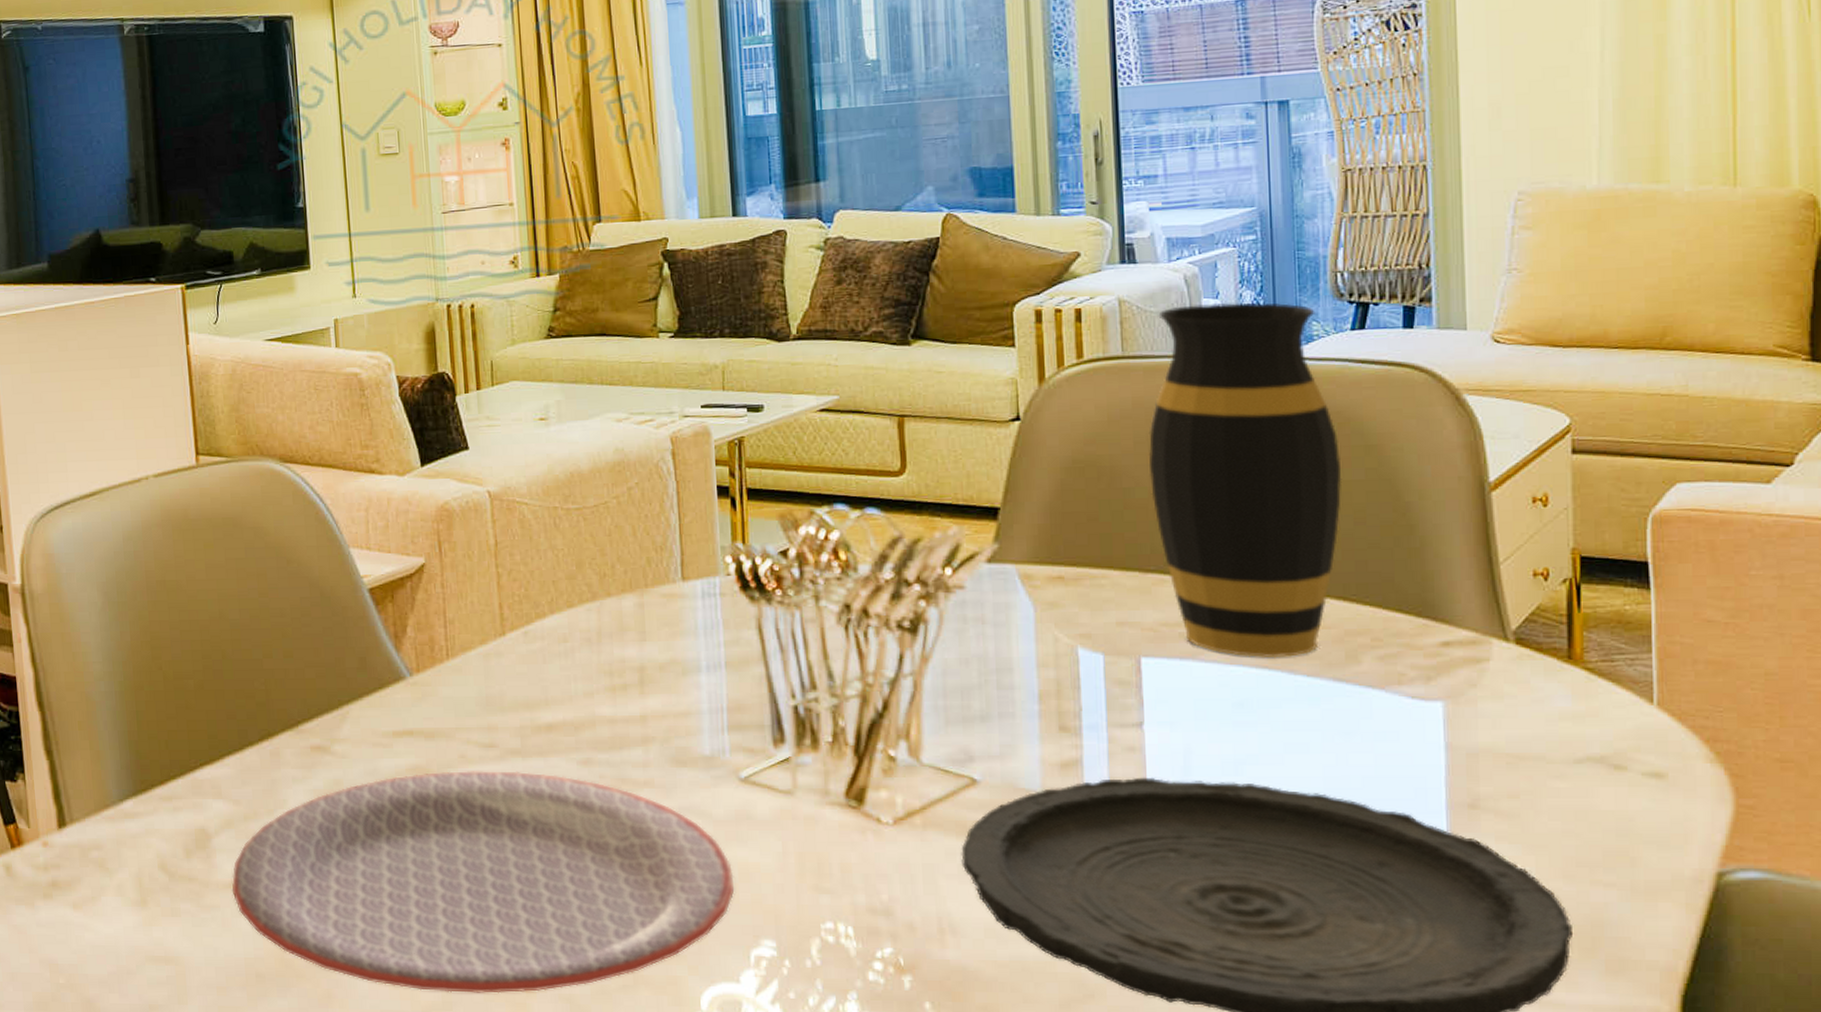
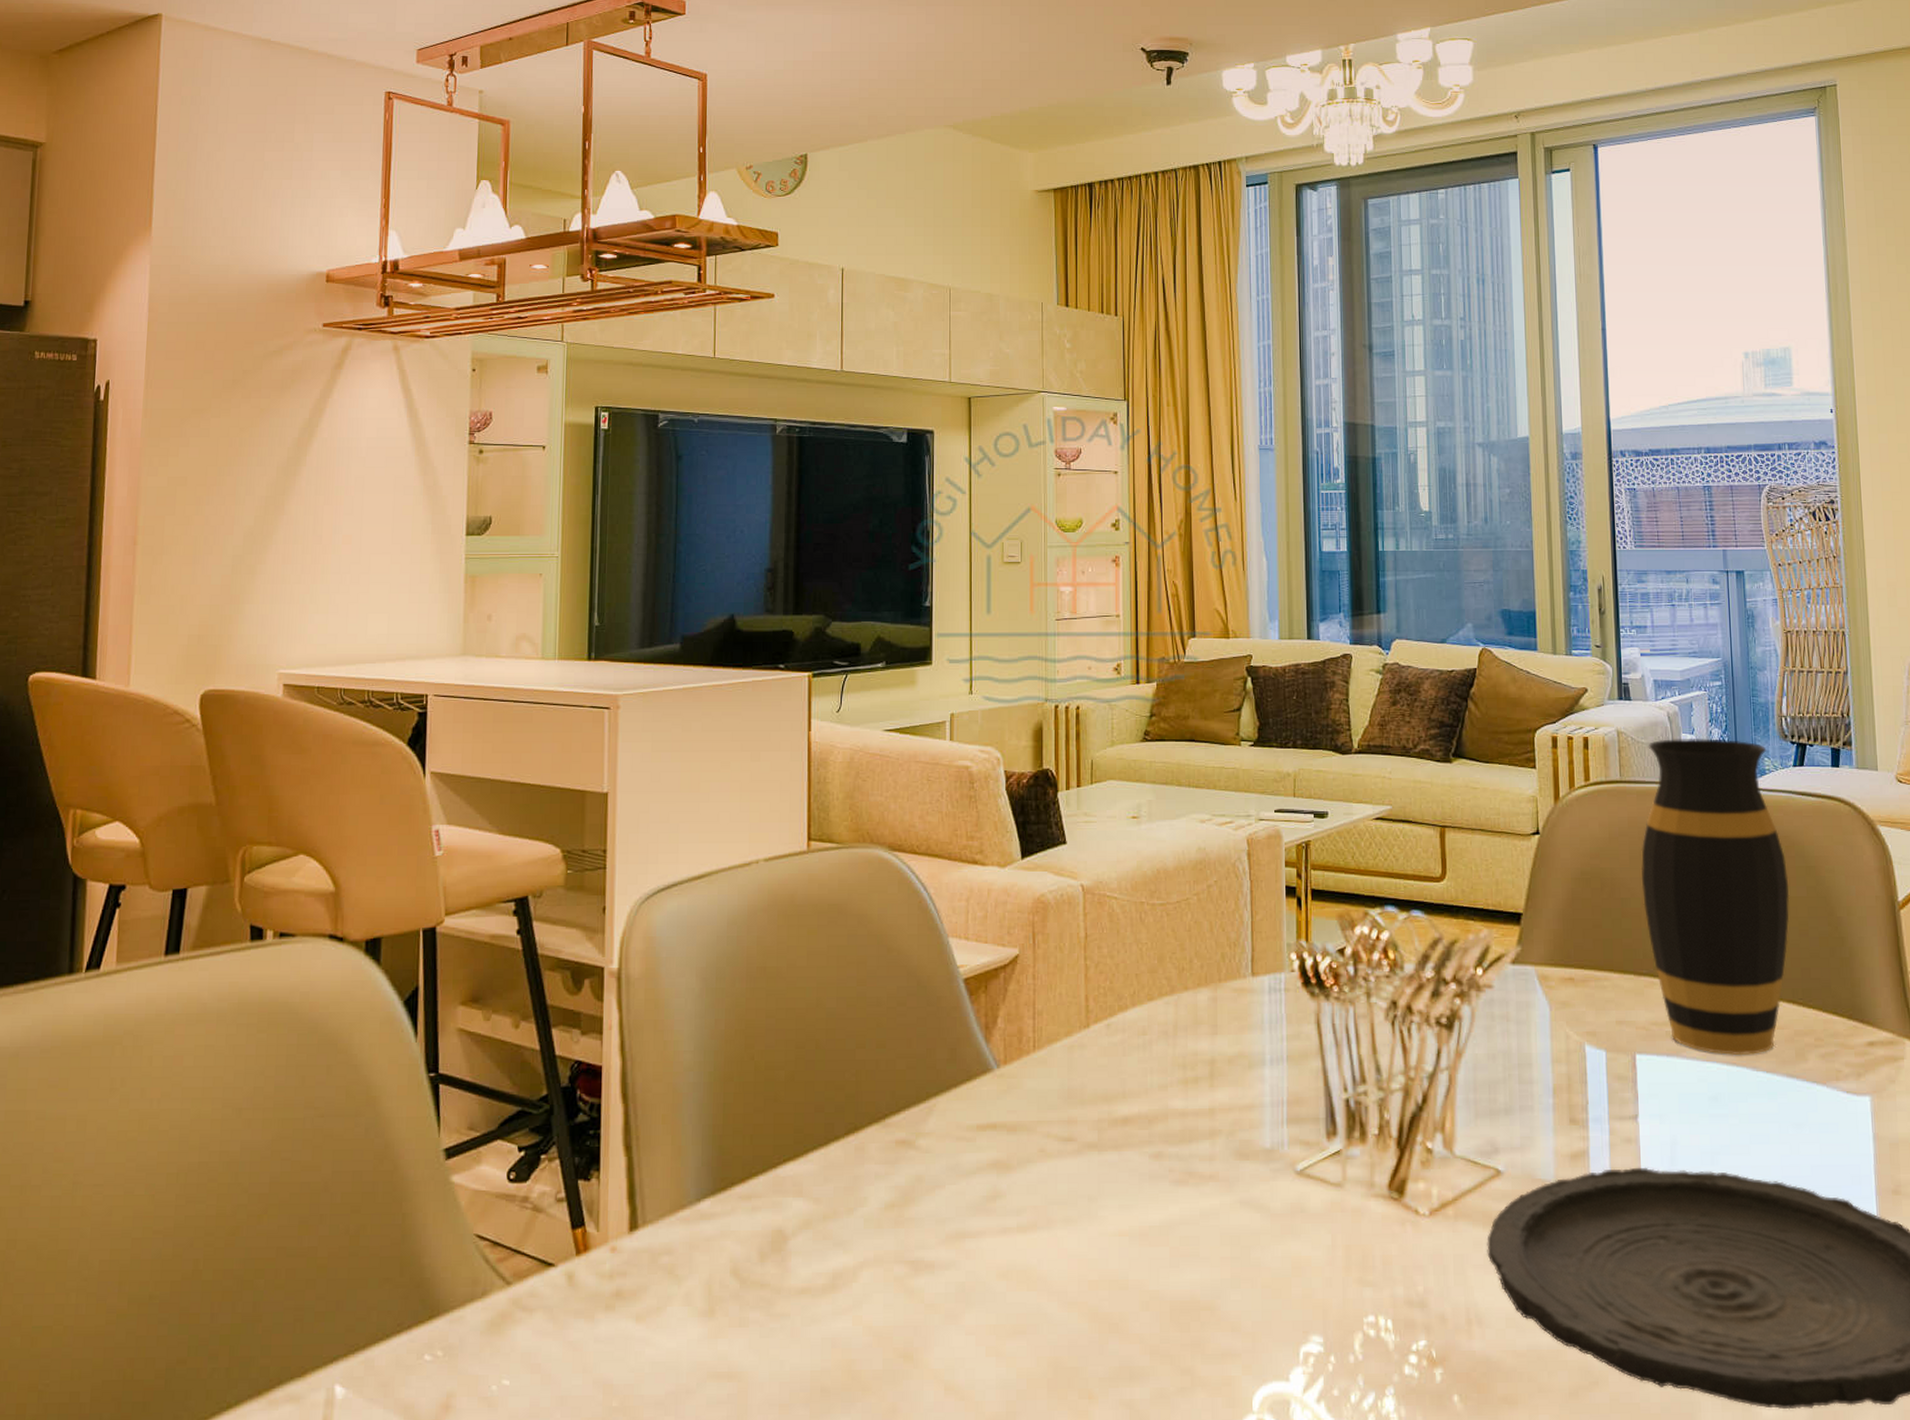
plate: present [231,771,735,994] -> none [804,1165,1288,1402]

